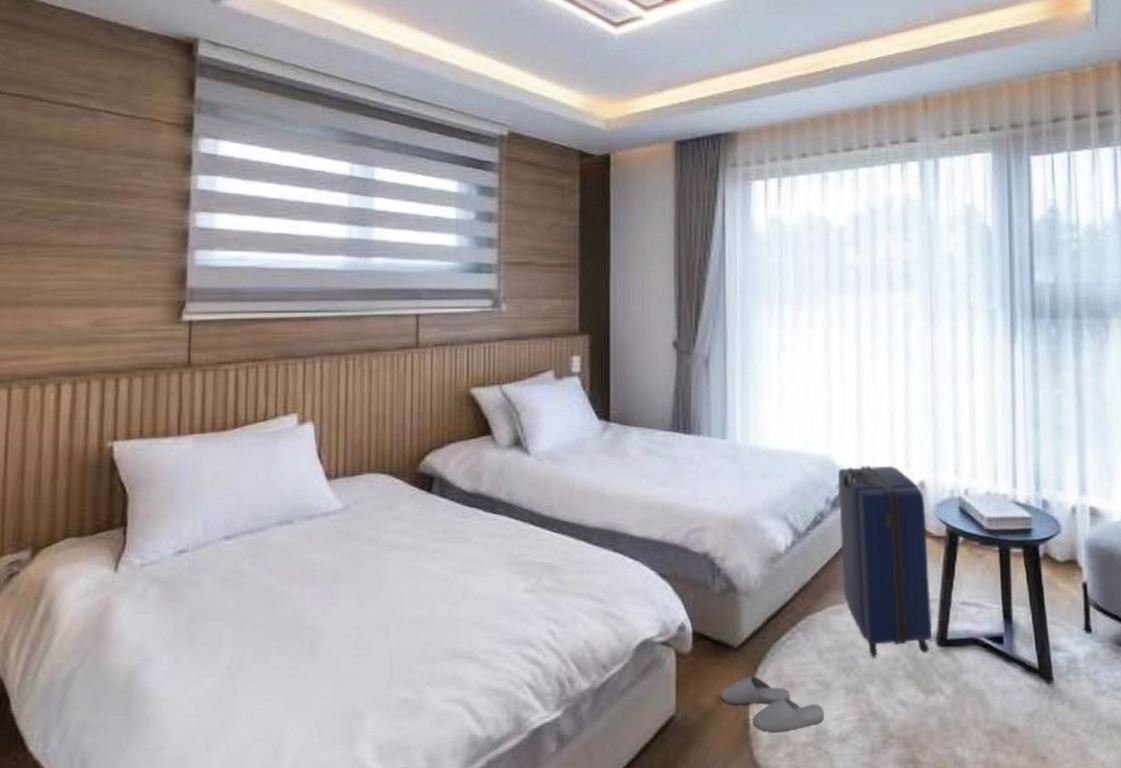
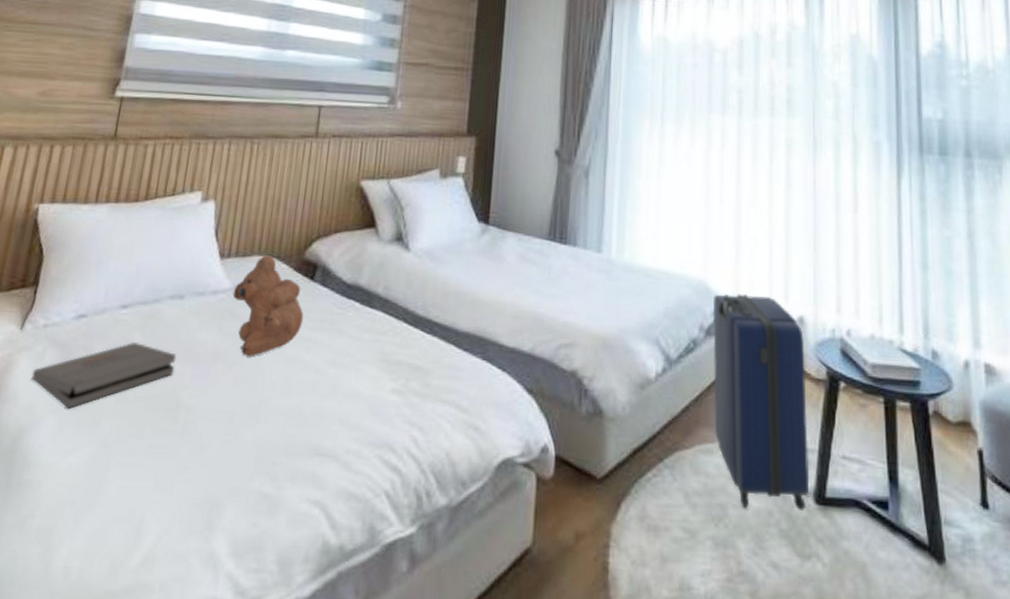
pizza box: none [136,571,293,643] -> present [31,341,177,409]
teddy bear: none [345,471,425,573] -> present [232,254,304,356]
slippers: present [720,676,824,733] -> none [580,513,689,583]

